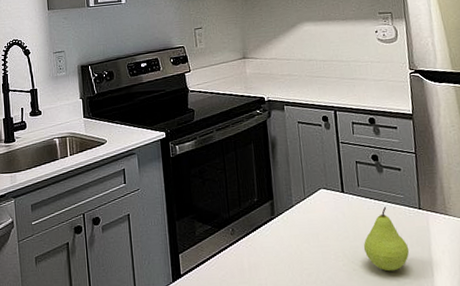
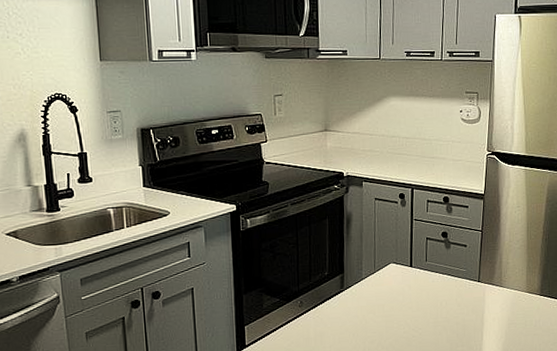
fruit: present [363,207,410,272] -> none [424,280,465,337]

